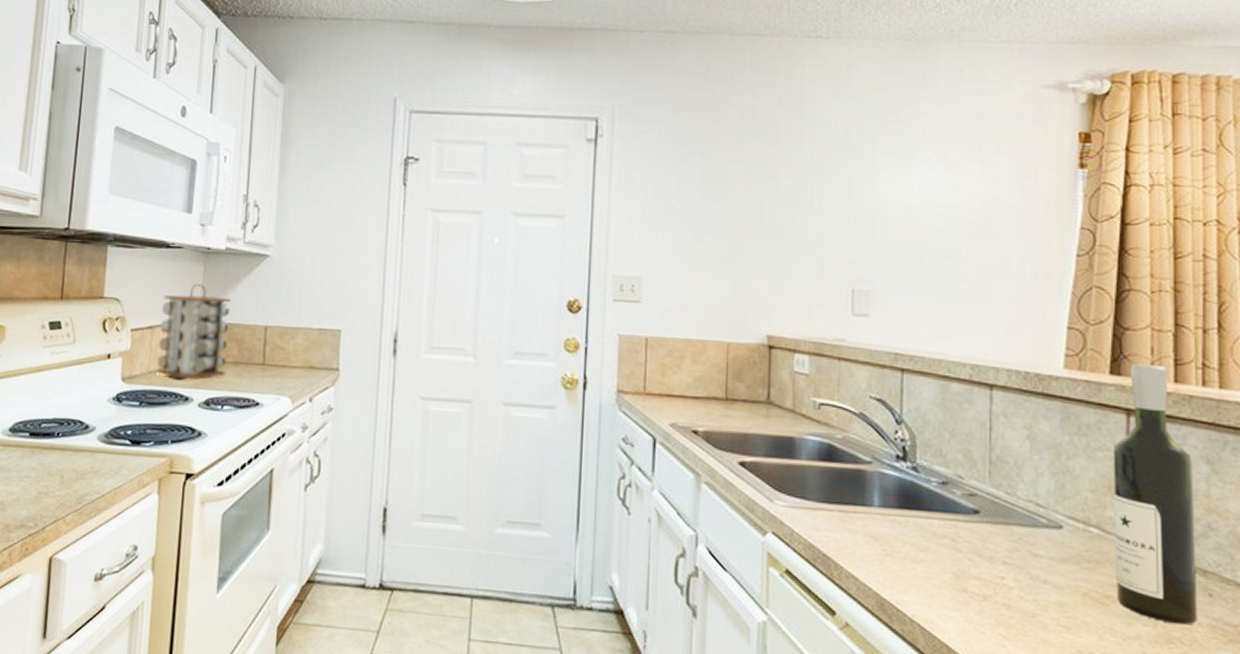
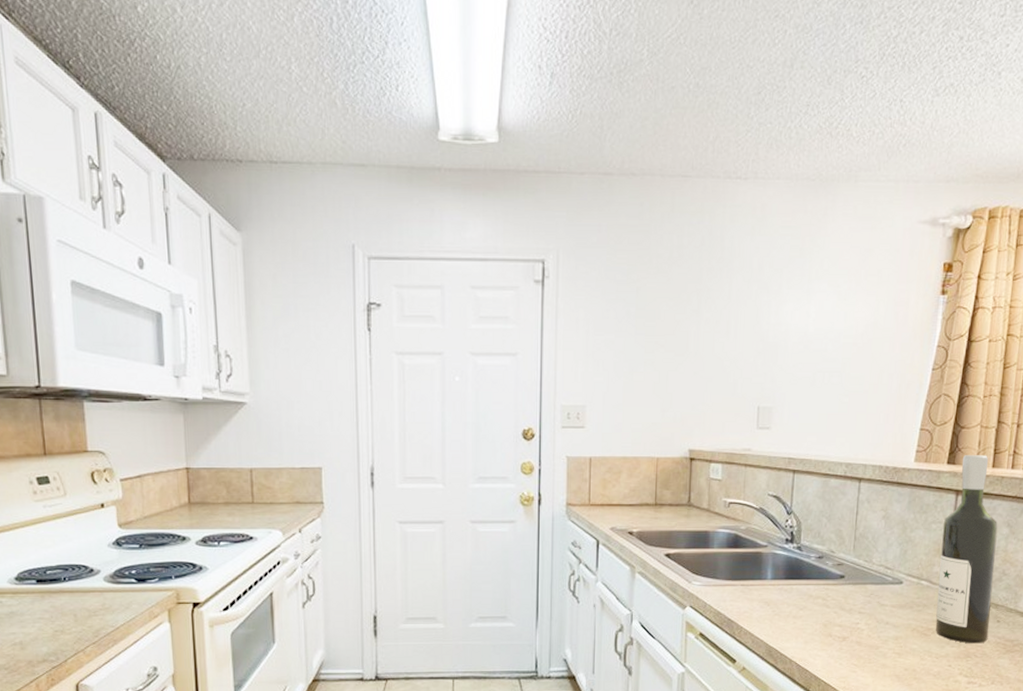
spice rack: present [156,282,231,380] -> none [147,432,218,522]

